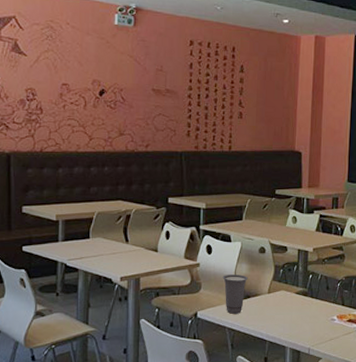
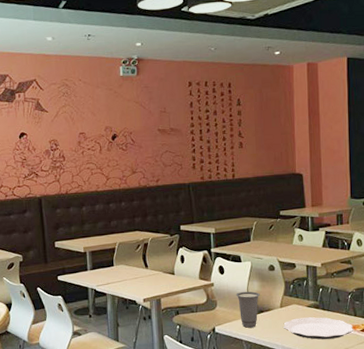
plate: none [270,305,340,329] -> present [283,317,353,340]

